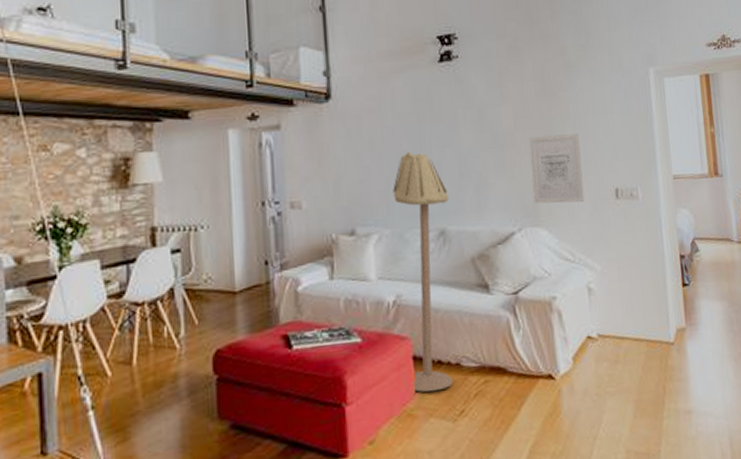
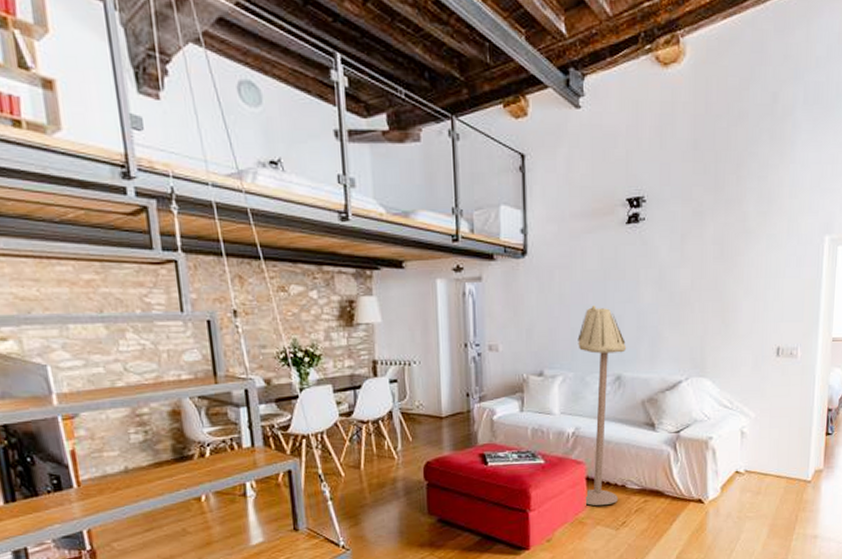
wall art: present [529,134,585,204] -> none [701,296,750,358]

